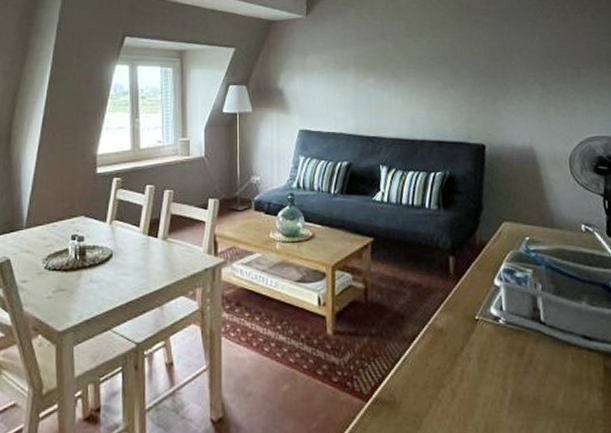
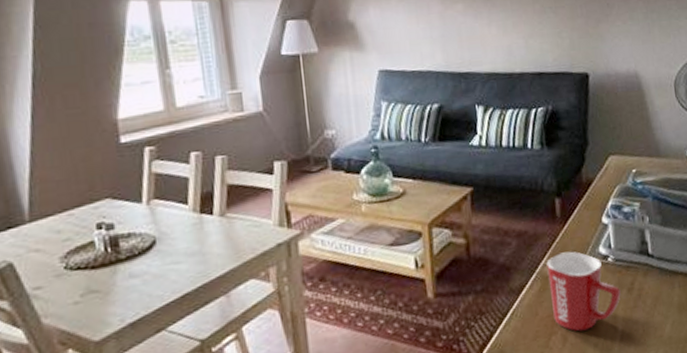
mug: none [438,308,511,388] -> present [546,251,621,332]

